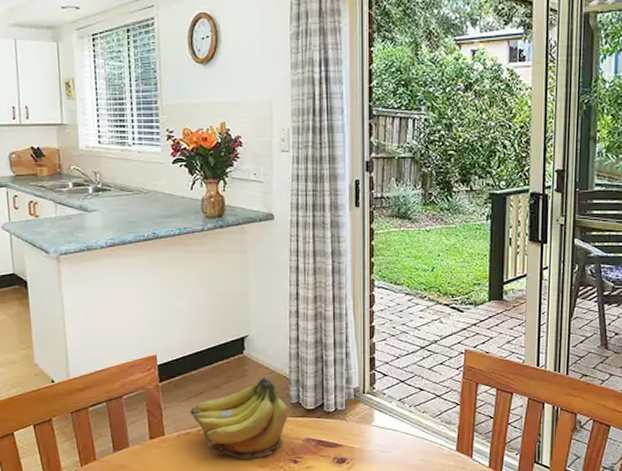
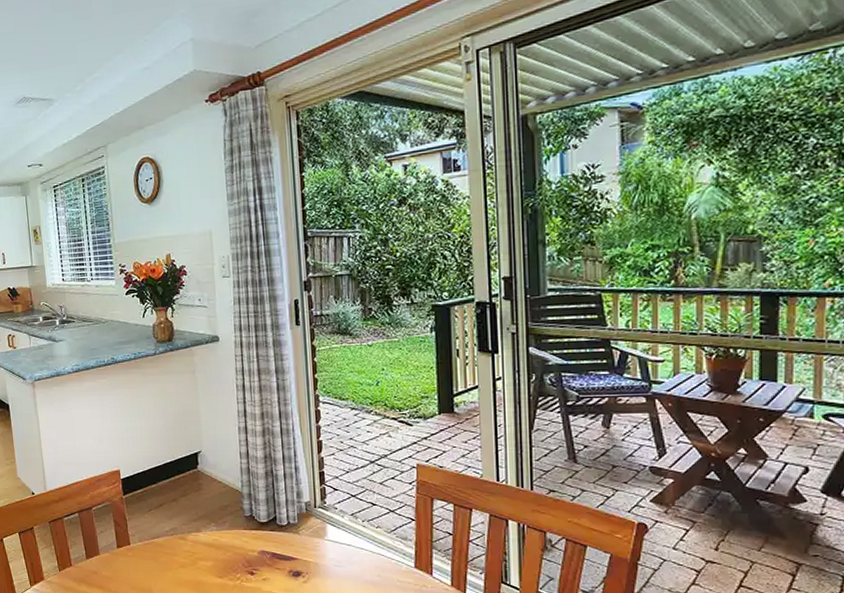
fruit: present [189,377,288,460] -> none [151,491,243,570]

